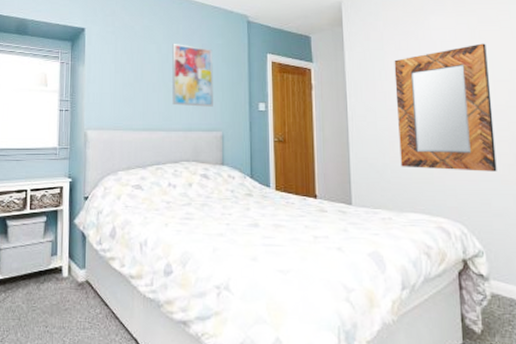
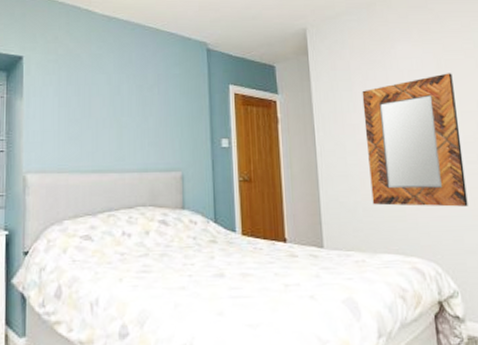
wall art: present [172,43,213,107] -> none [124,73,171,144]

